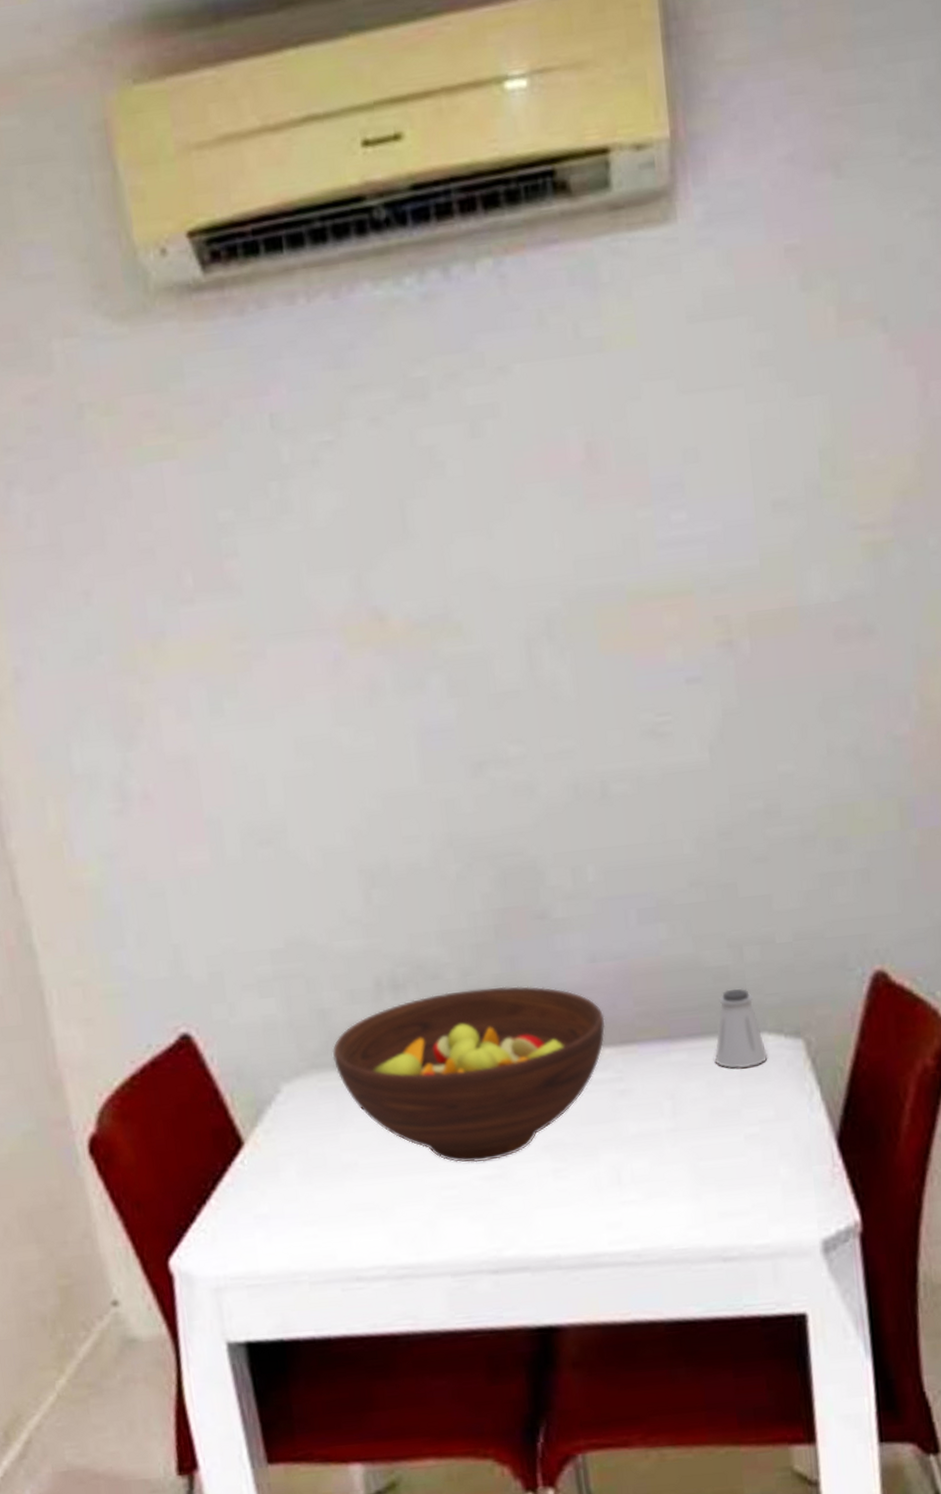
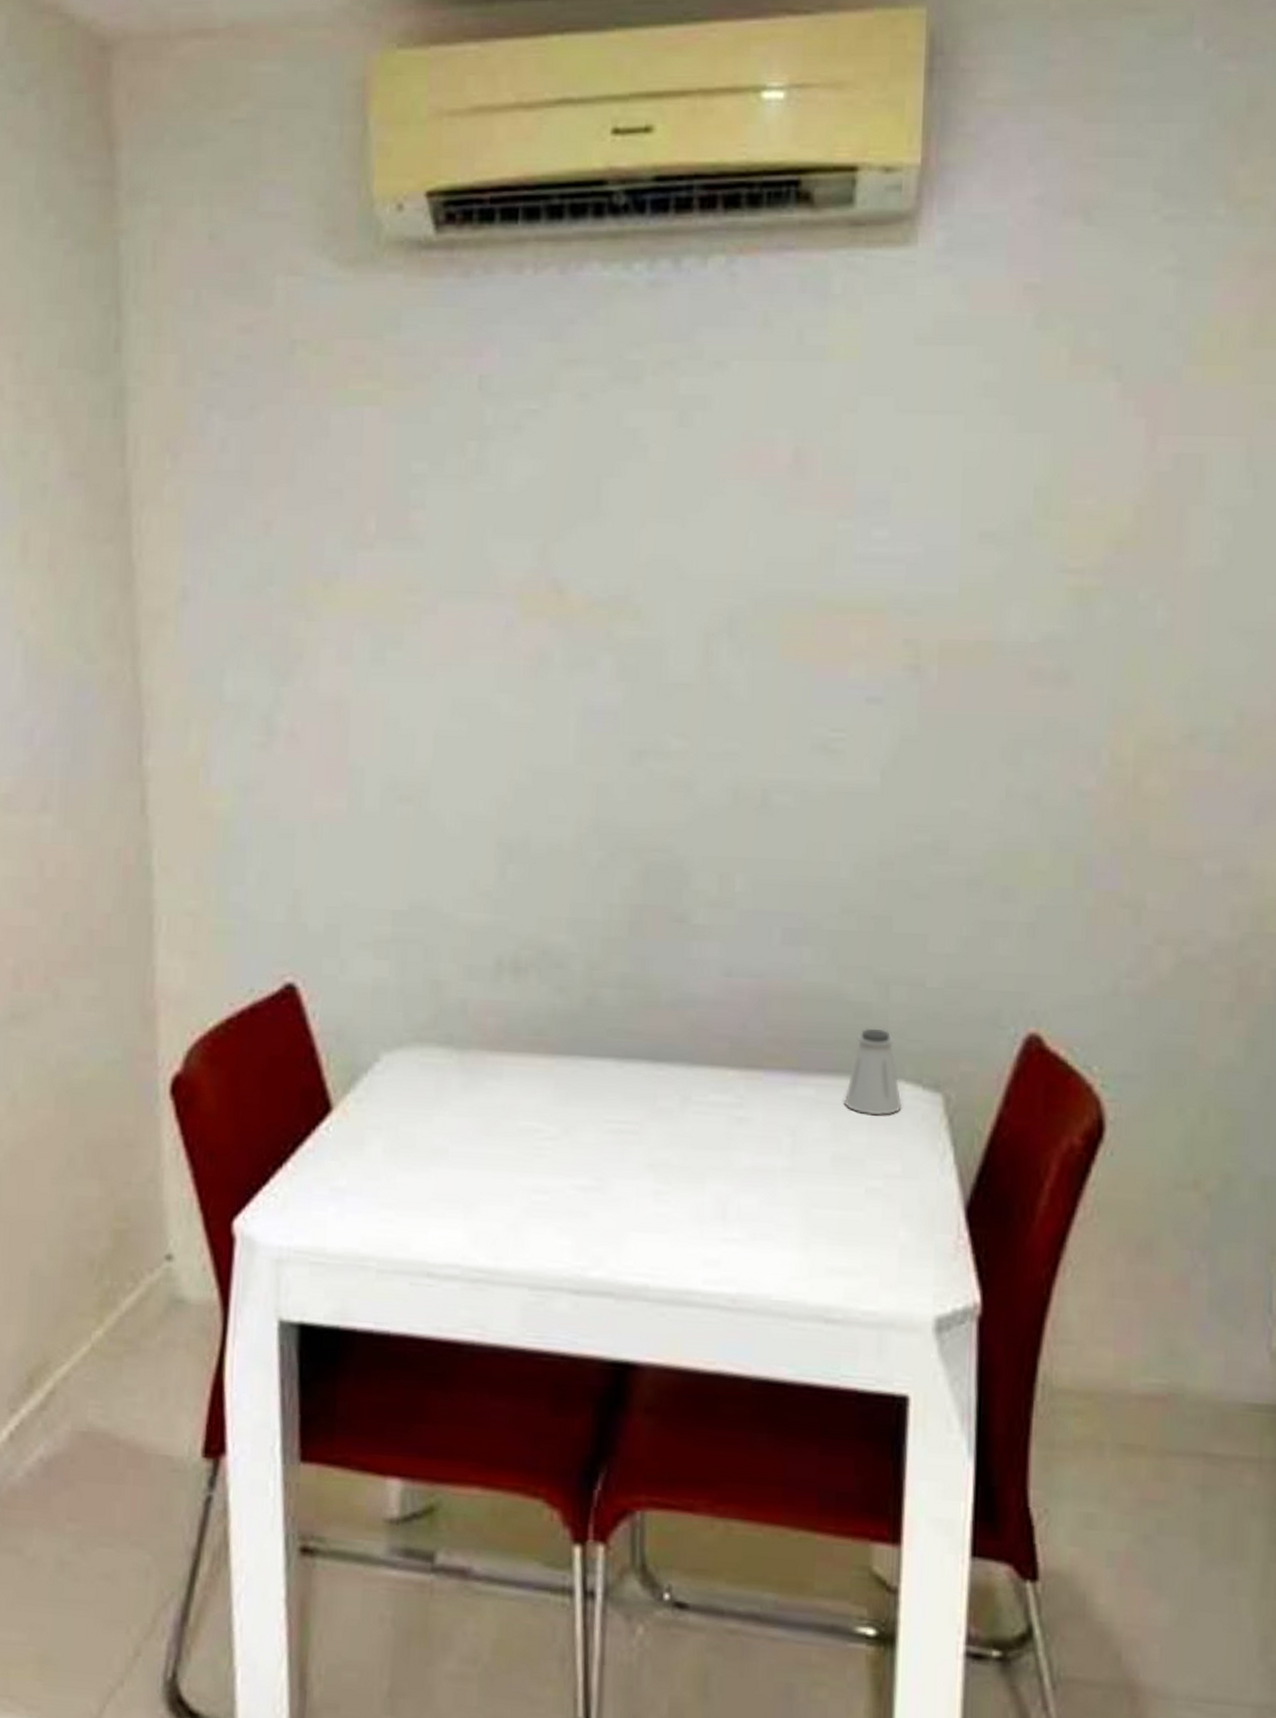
fruit bowl: present [332,986,606,1163] -> none [439,984,733,1171]

